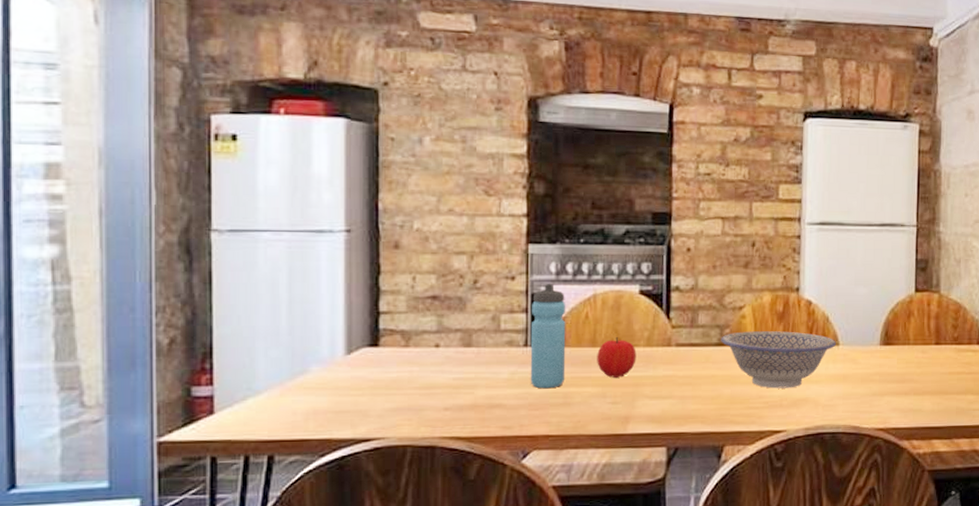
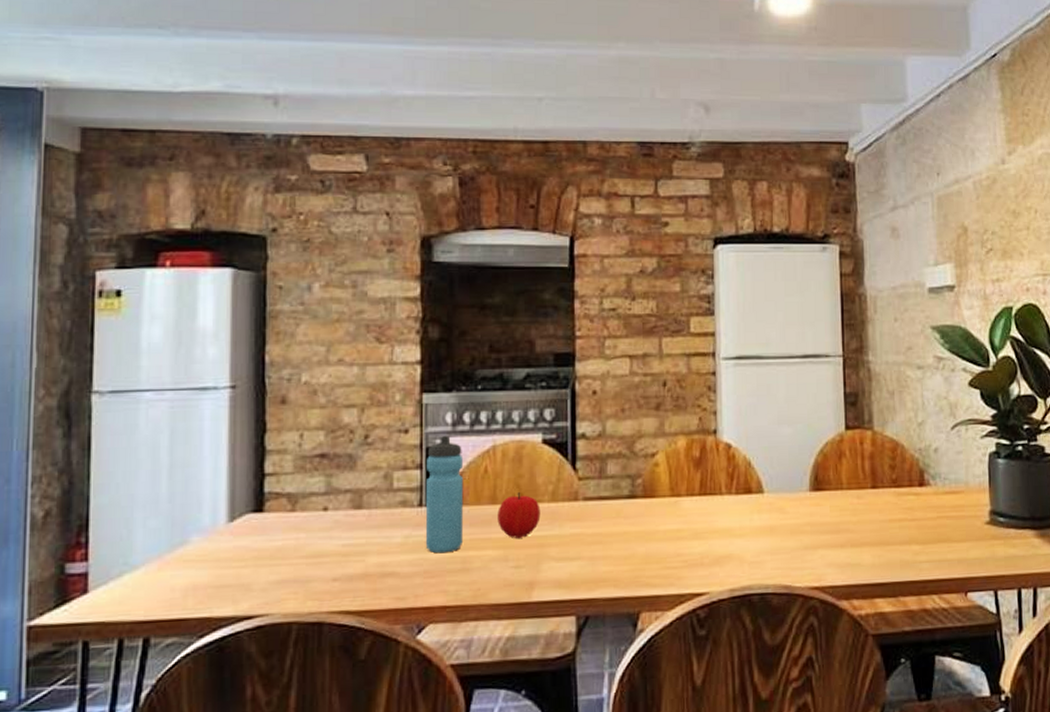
bowl: present [721,331,836,389] -> none [633,479,760,545]

